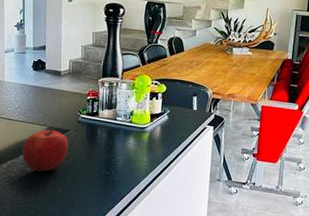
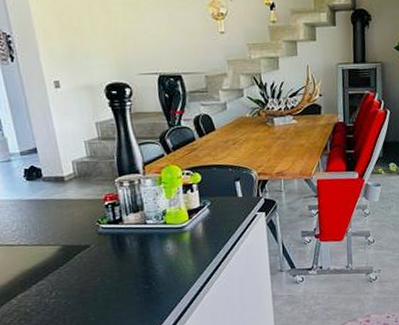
fruit: present [22,127,69,172] -> none [33,245,93,301]

